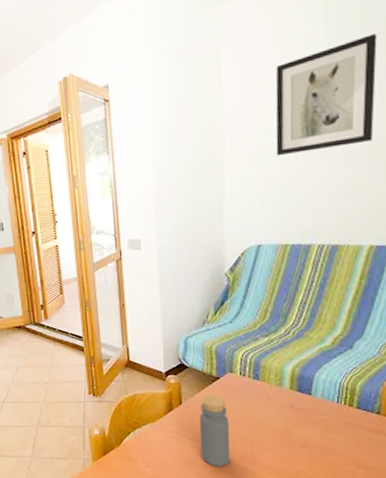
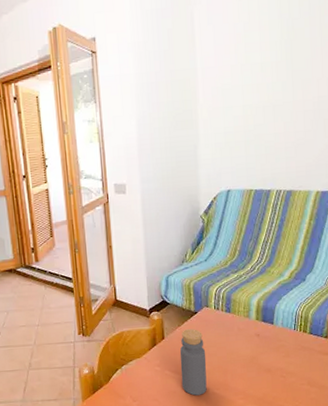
wall art: present [275,34,377,156] -> none [240,11,318,111]

